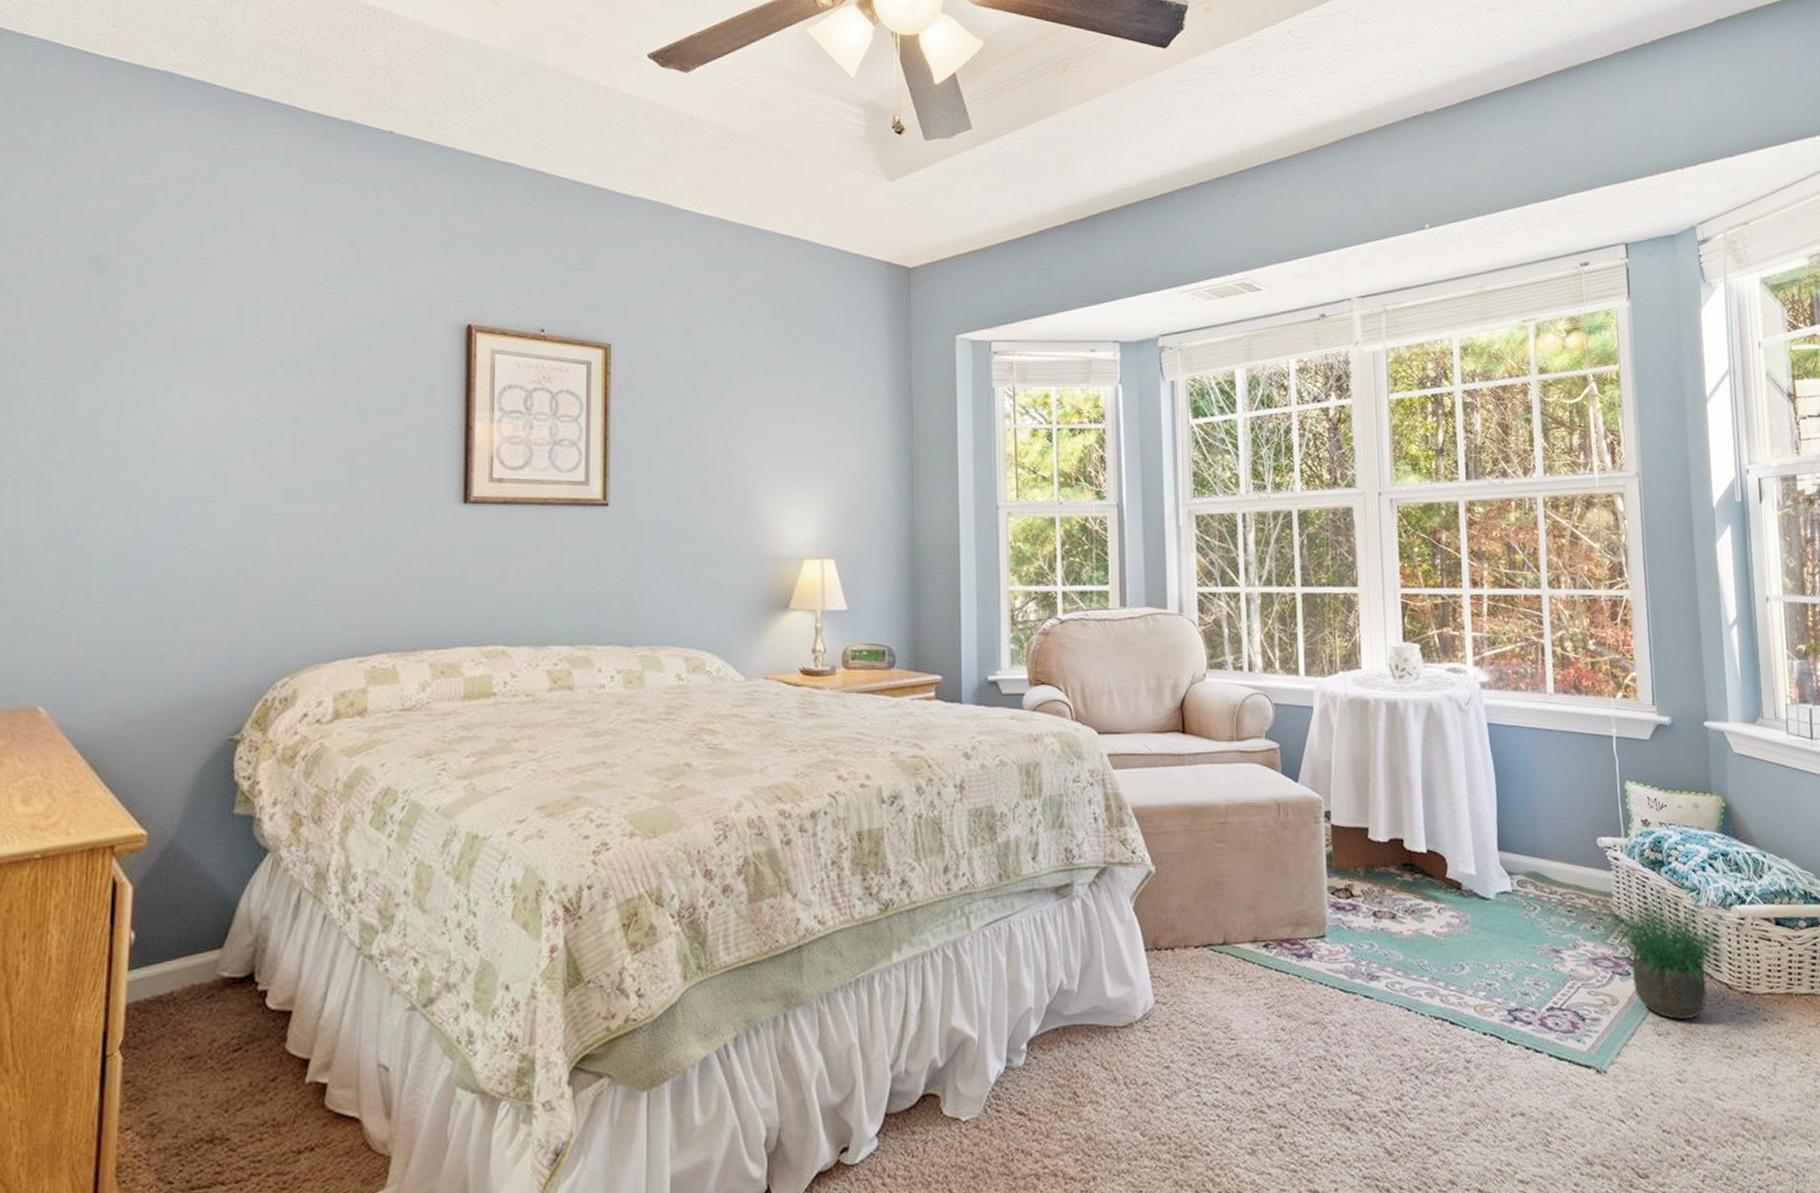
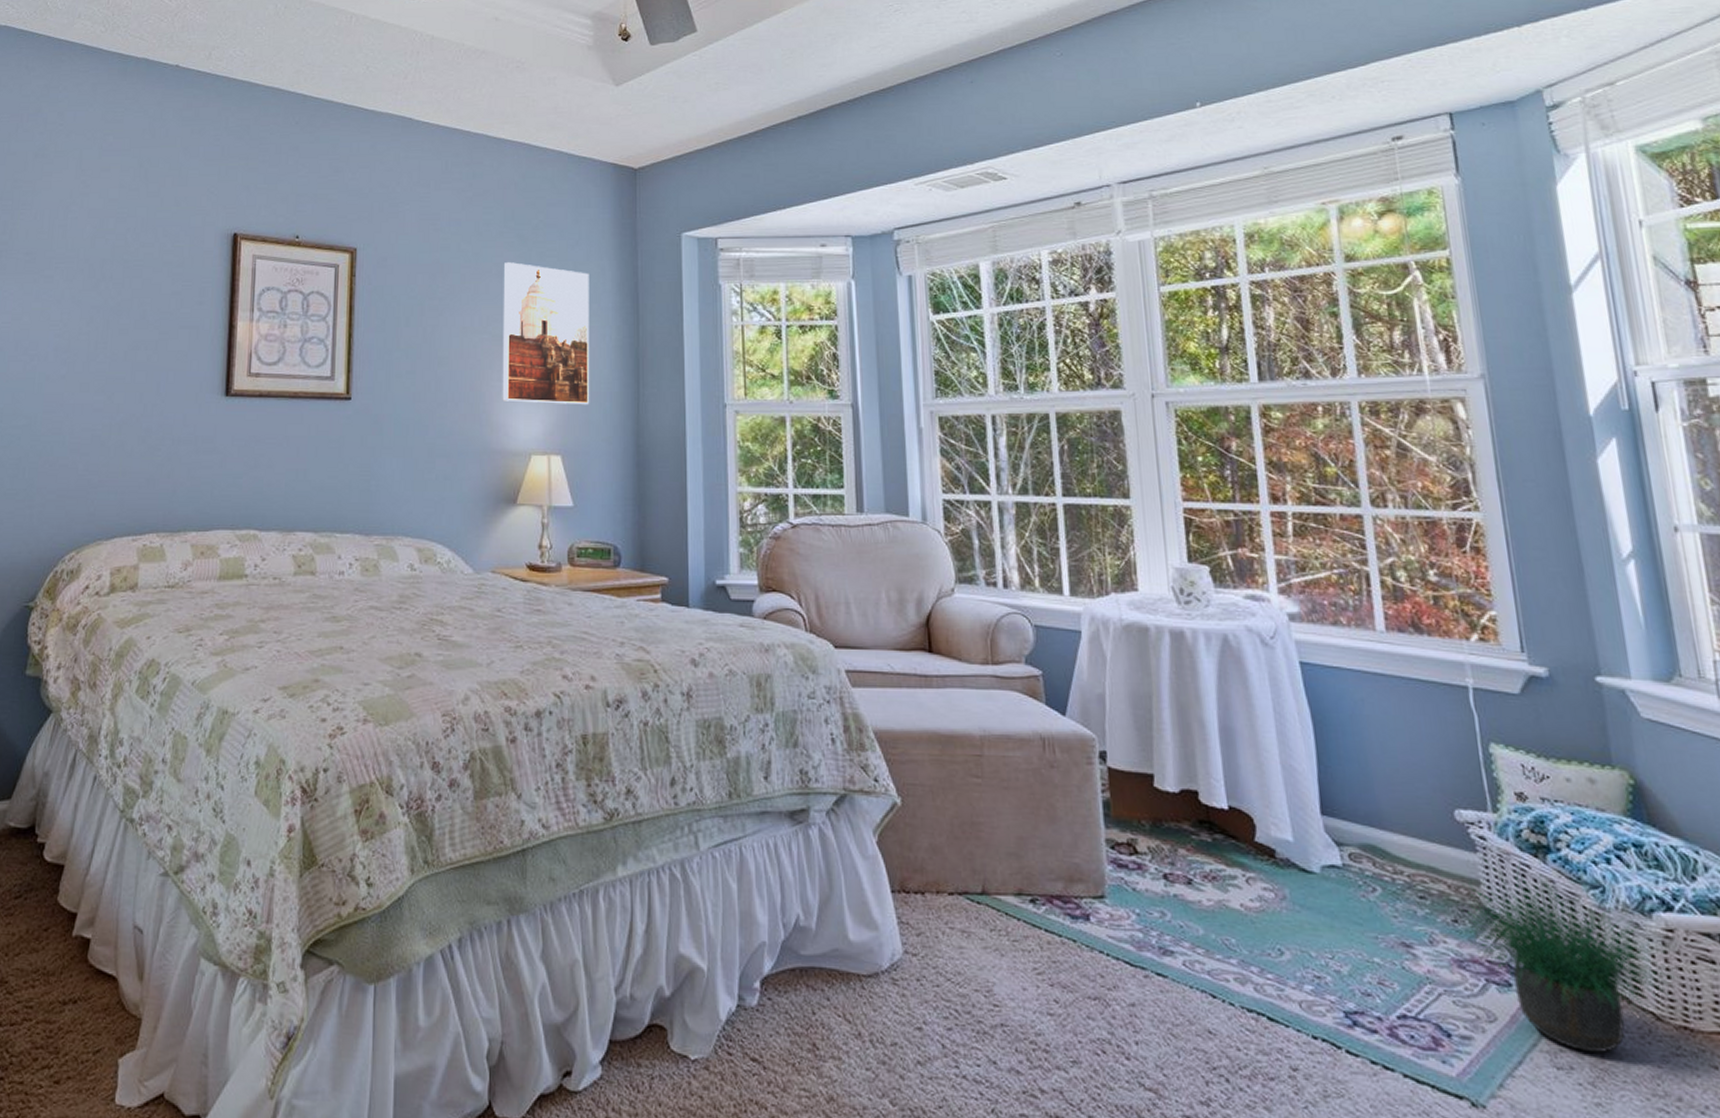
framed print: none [772,362,864,509] -> present [502,262,590,405]

